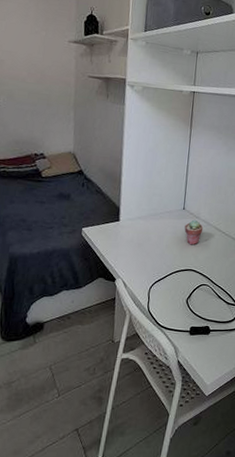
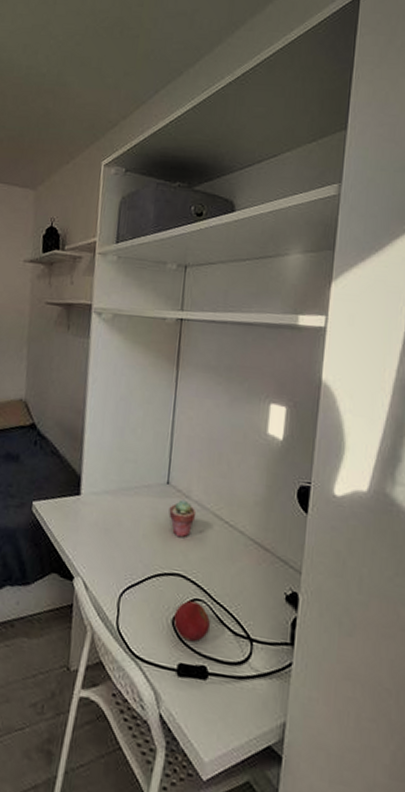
apple: none [187,286,212,312] -> present [173,601,210,642]

